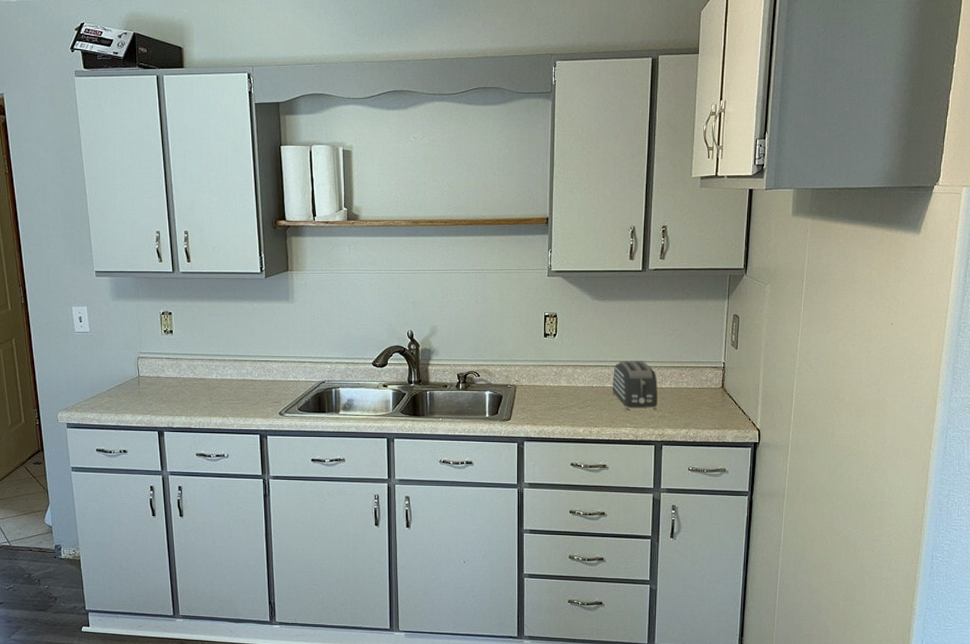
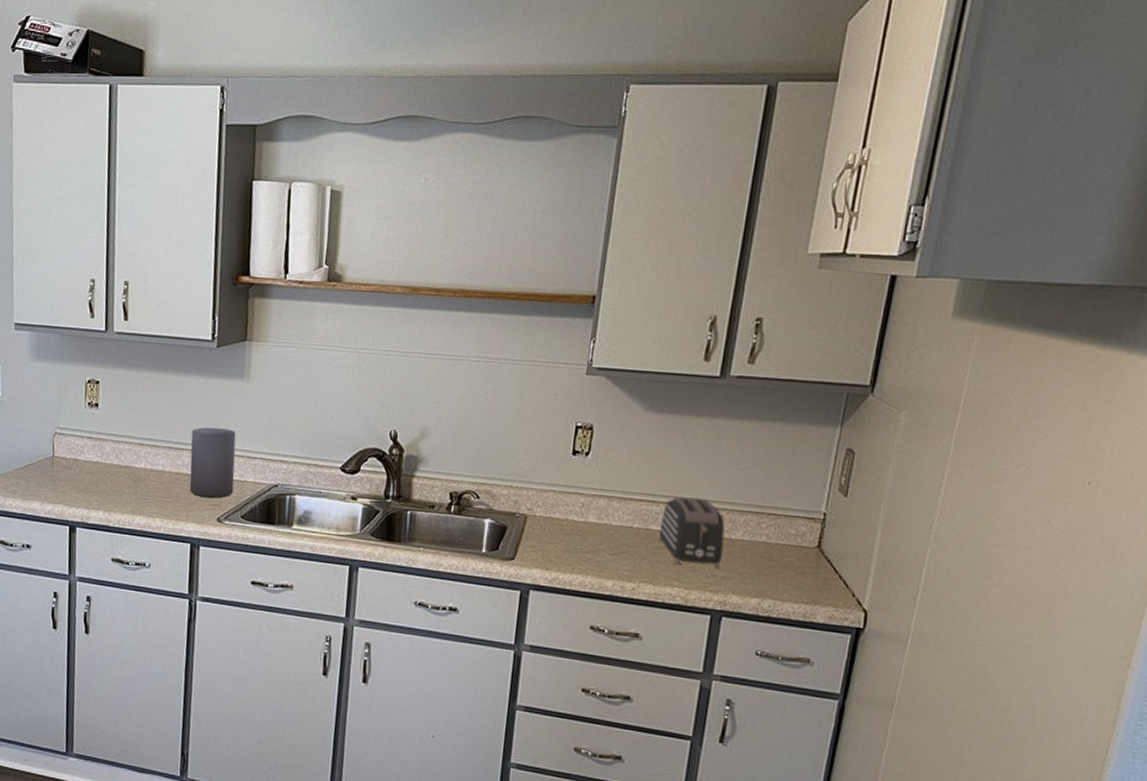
canister: none [251,341,290,397] -> present [189,427,236,498]

